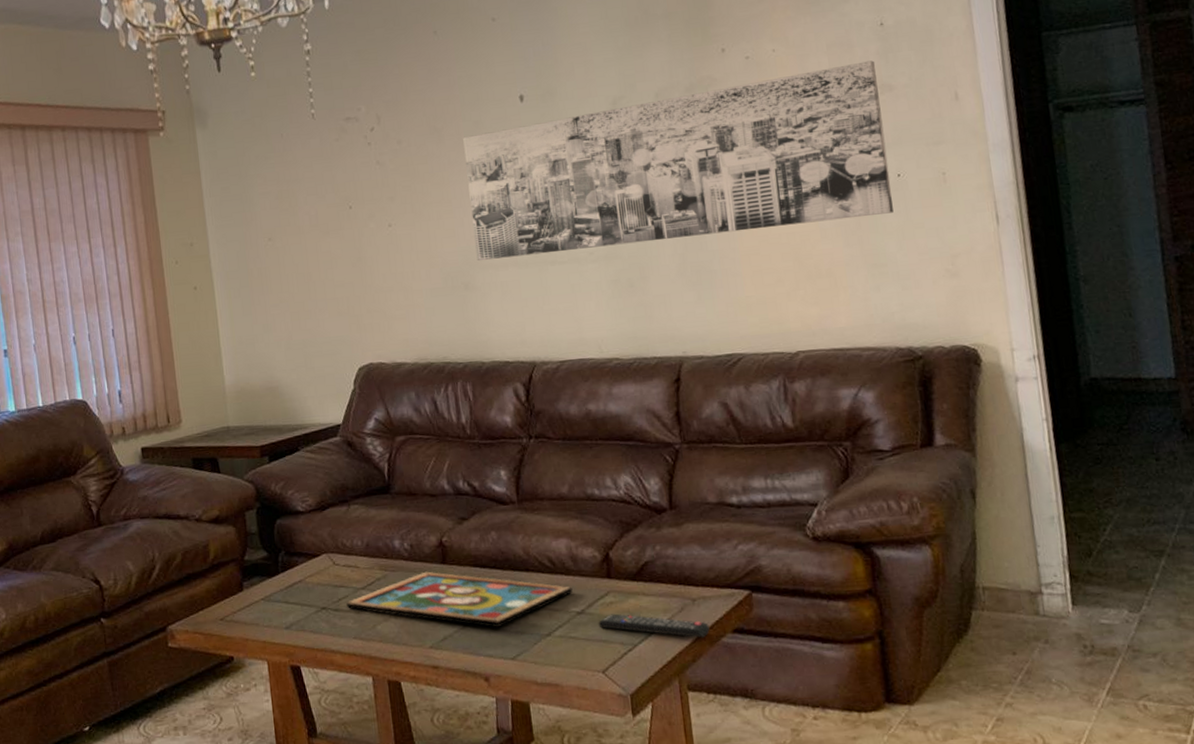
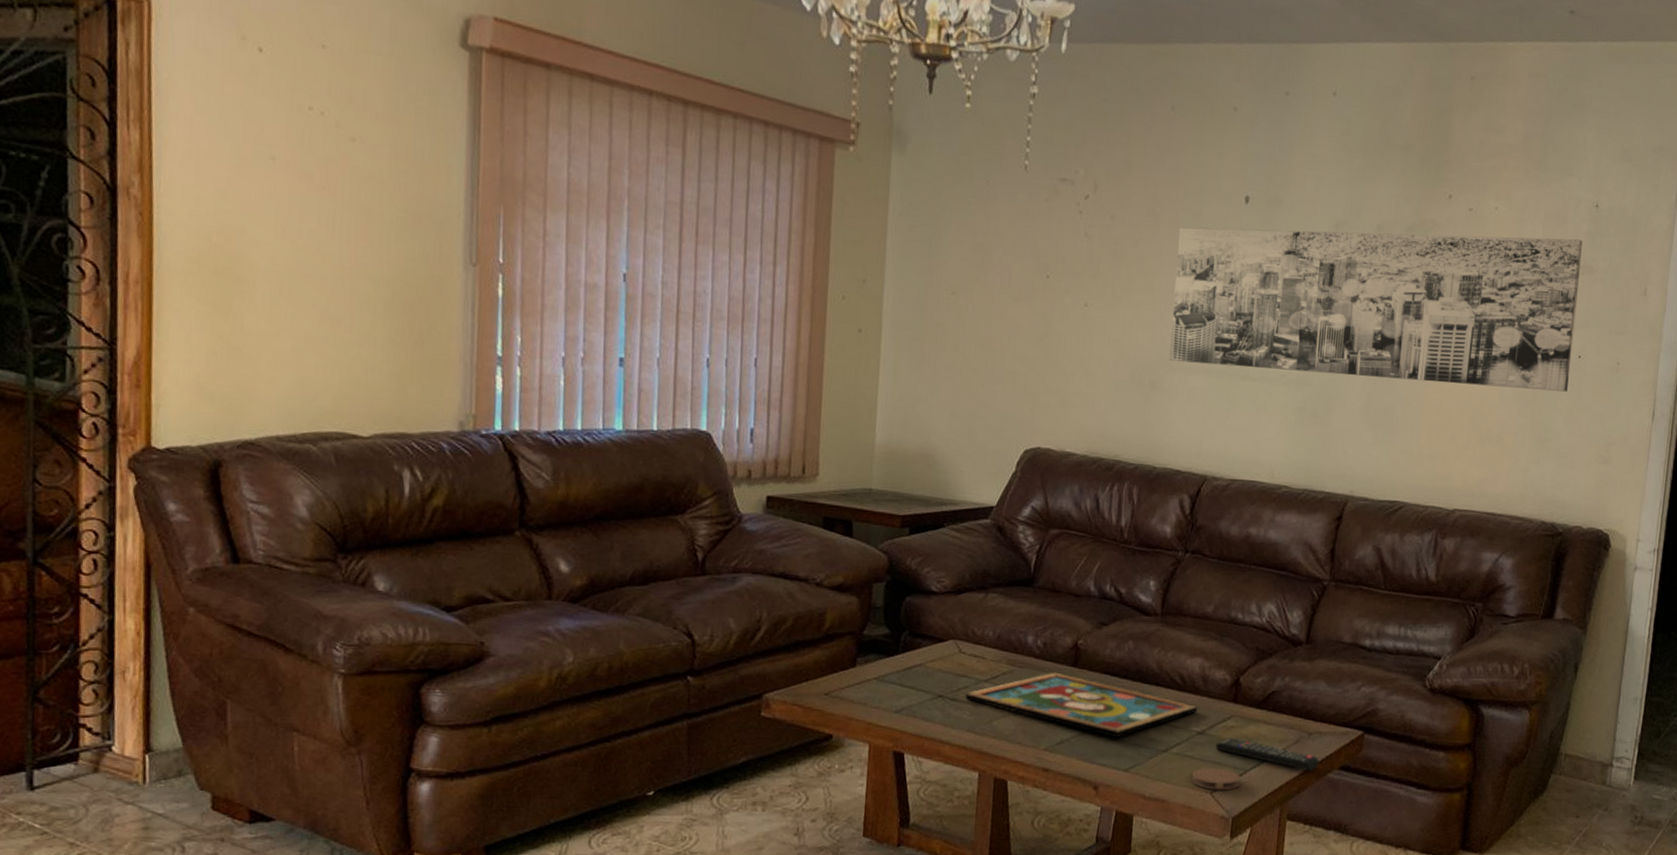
coaster: none [580,645,631,669] -> present [1192,767,1240,791]

